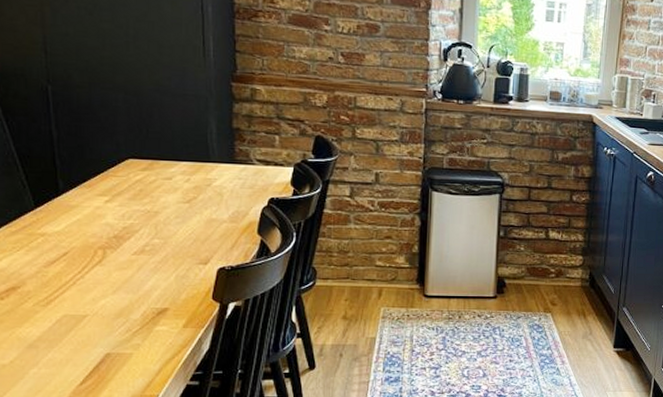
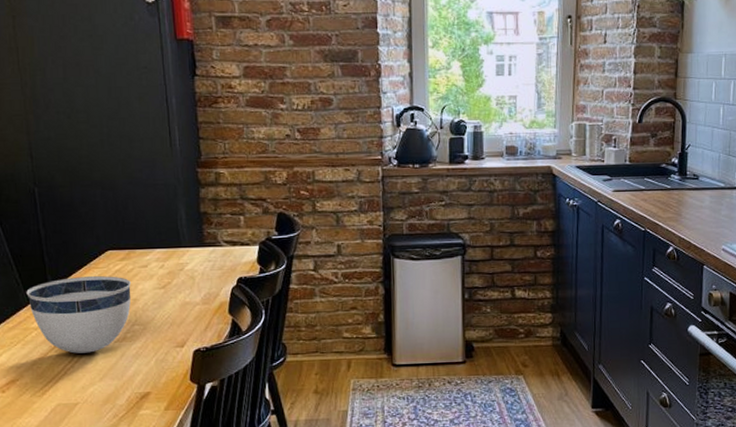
bowl: none [33,184,152,264] -> present [26,276,131,354]

